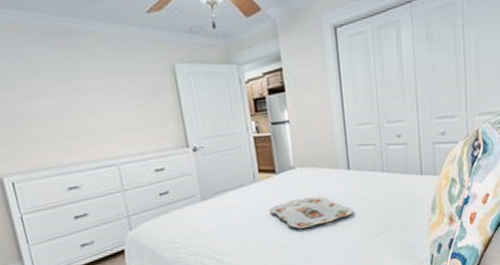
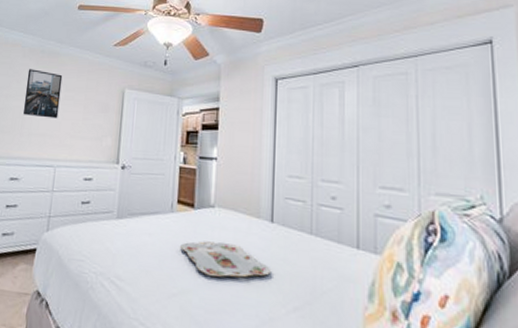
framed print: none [44,56,104,115] -> present [23,69,63,119]

